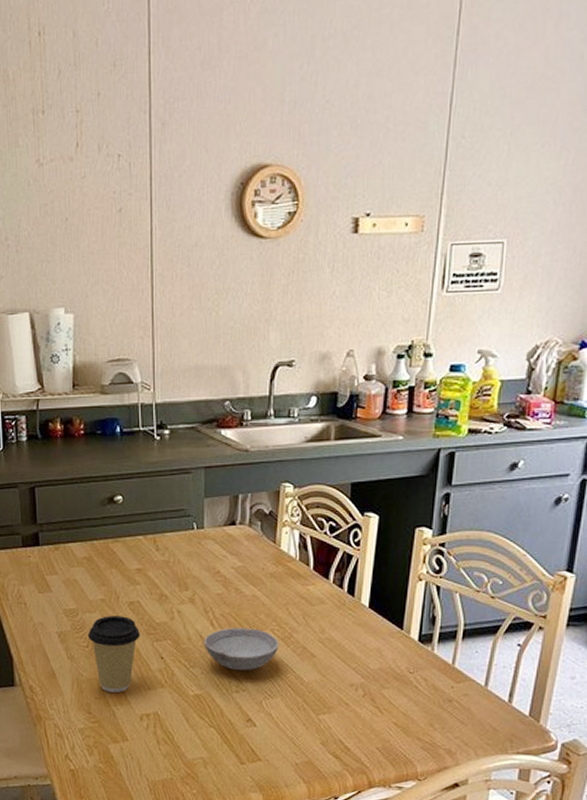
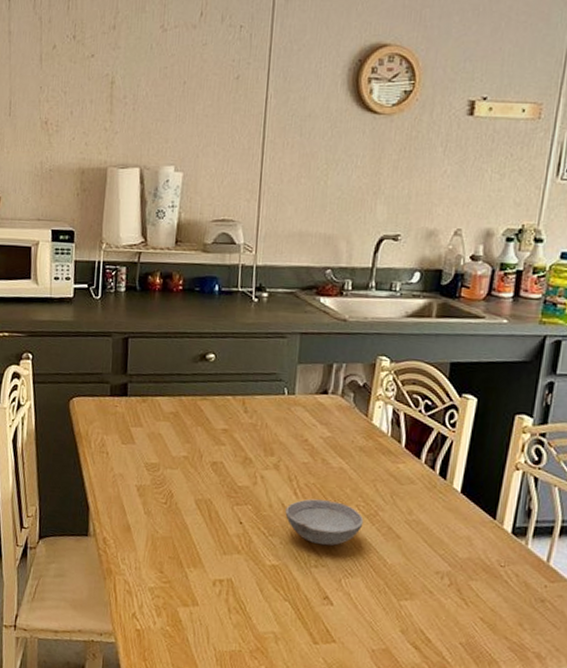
coffee cup: present [87,616,141,693] -> none [167,474,221,555]

